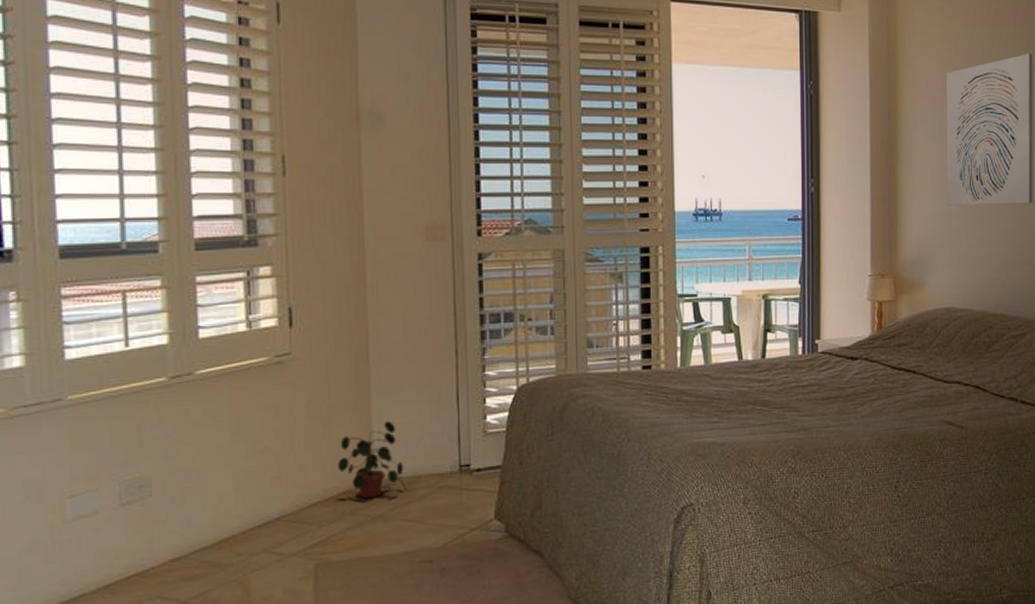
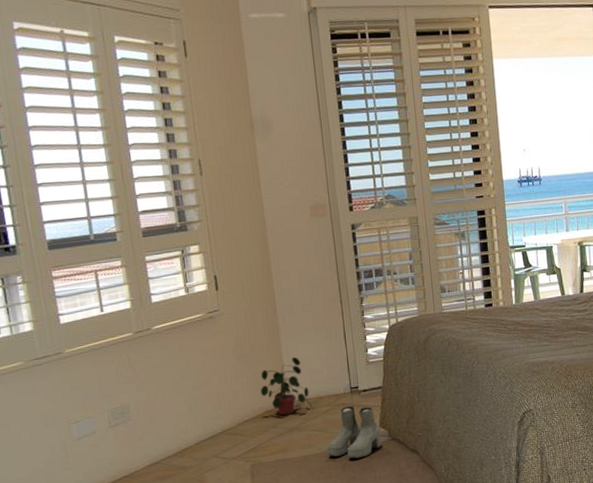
boots: none [422,490,495,561] -> present [327,406,381,459]

